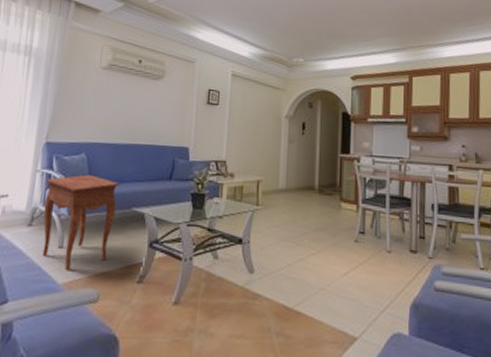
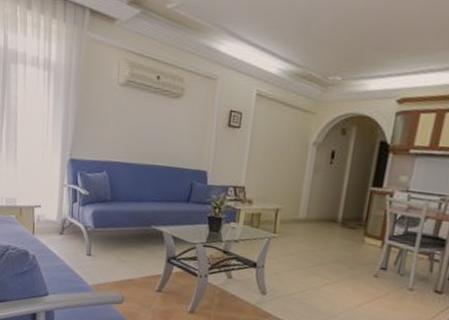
side table: present [42,174,120,271] -> none [71,191,140,276]

